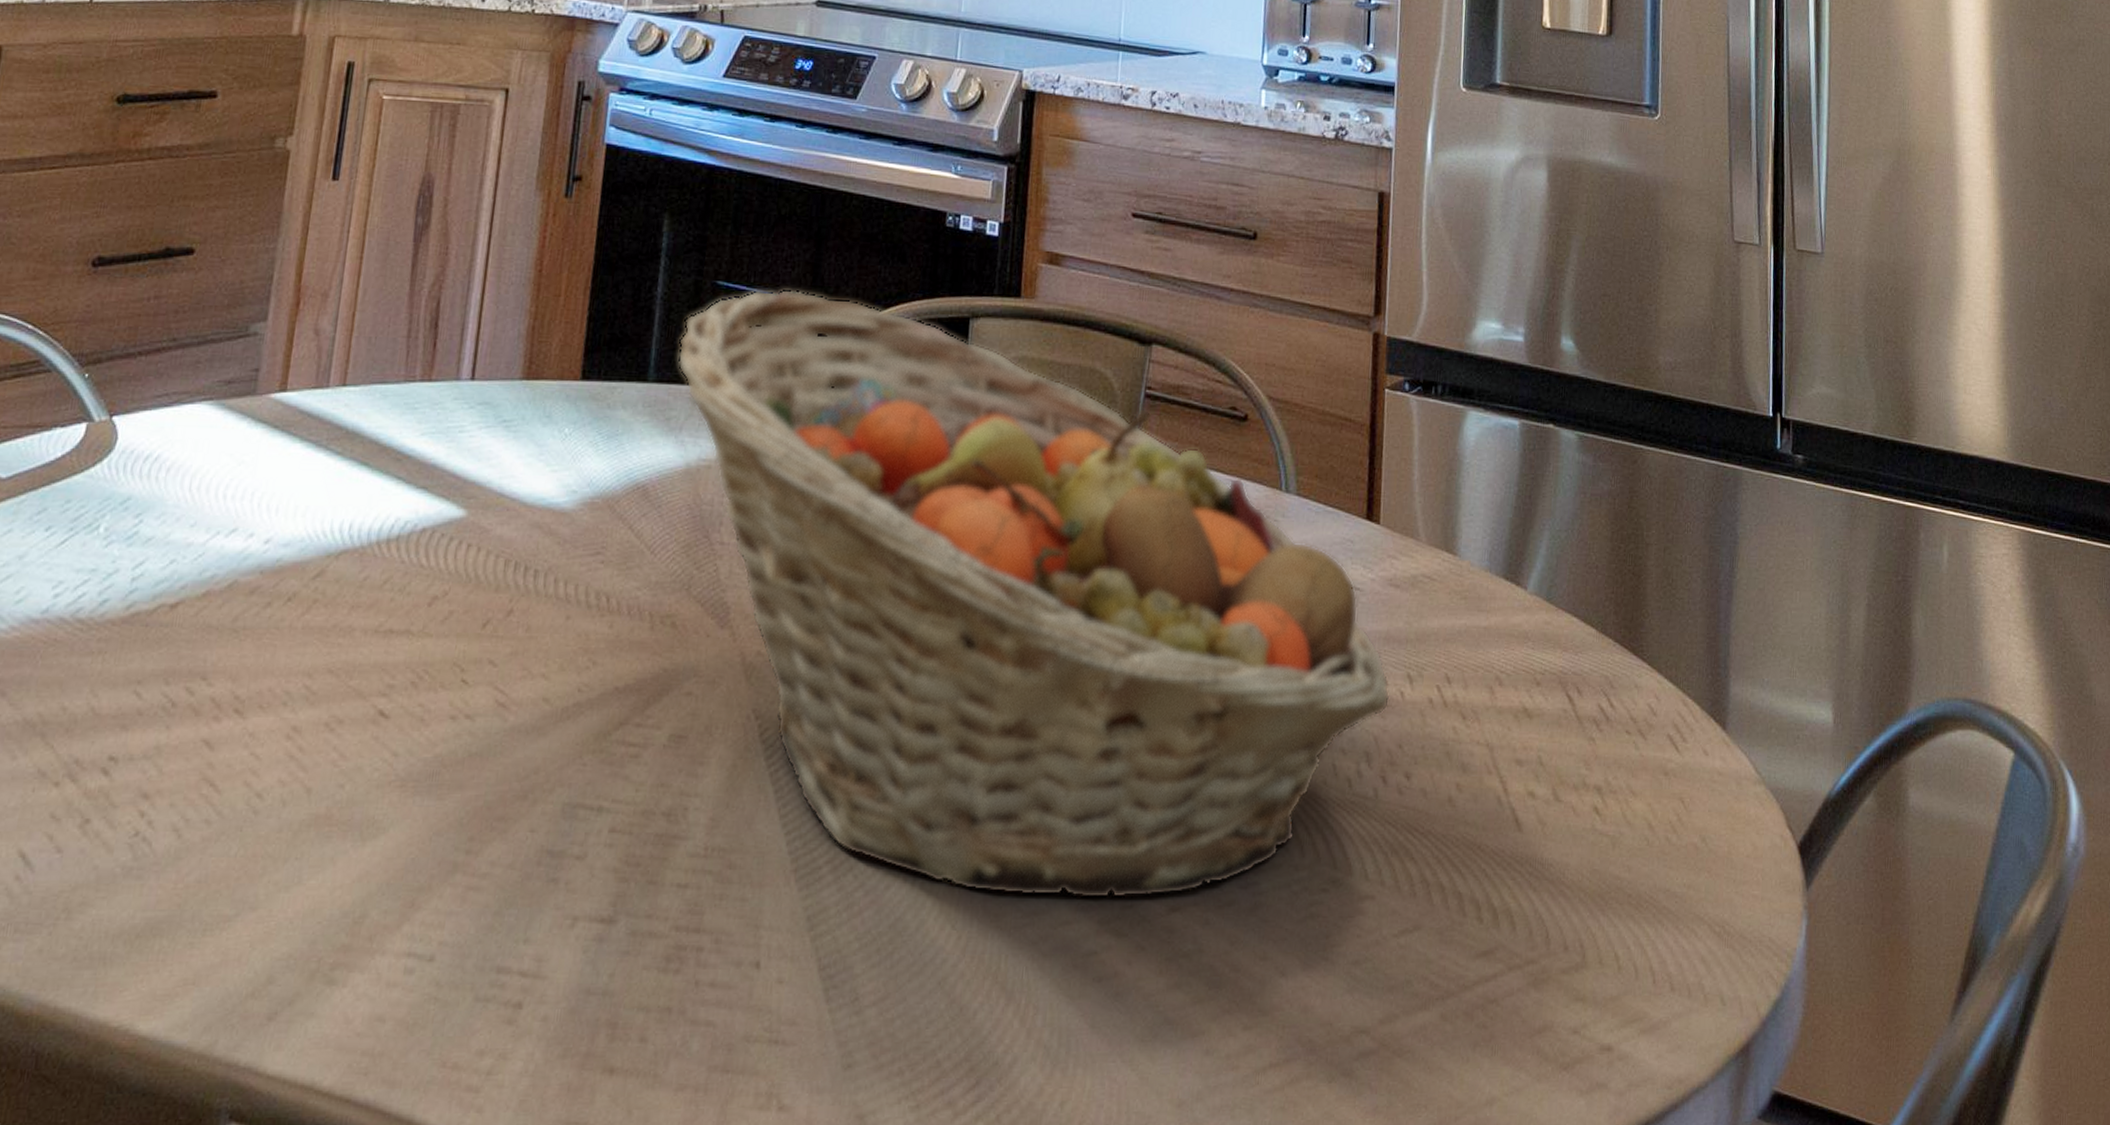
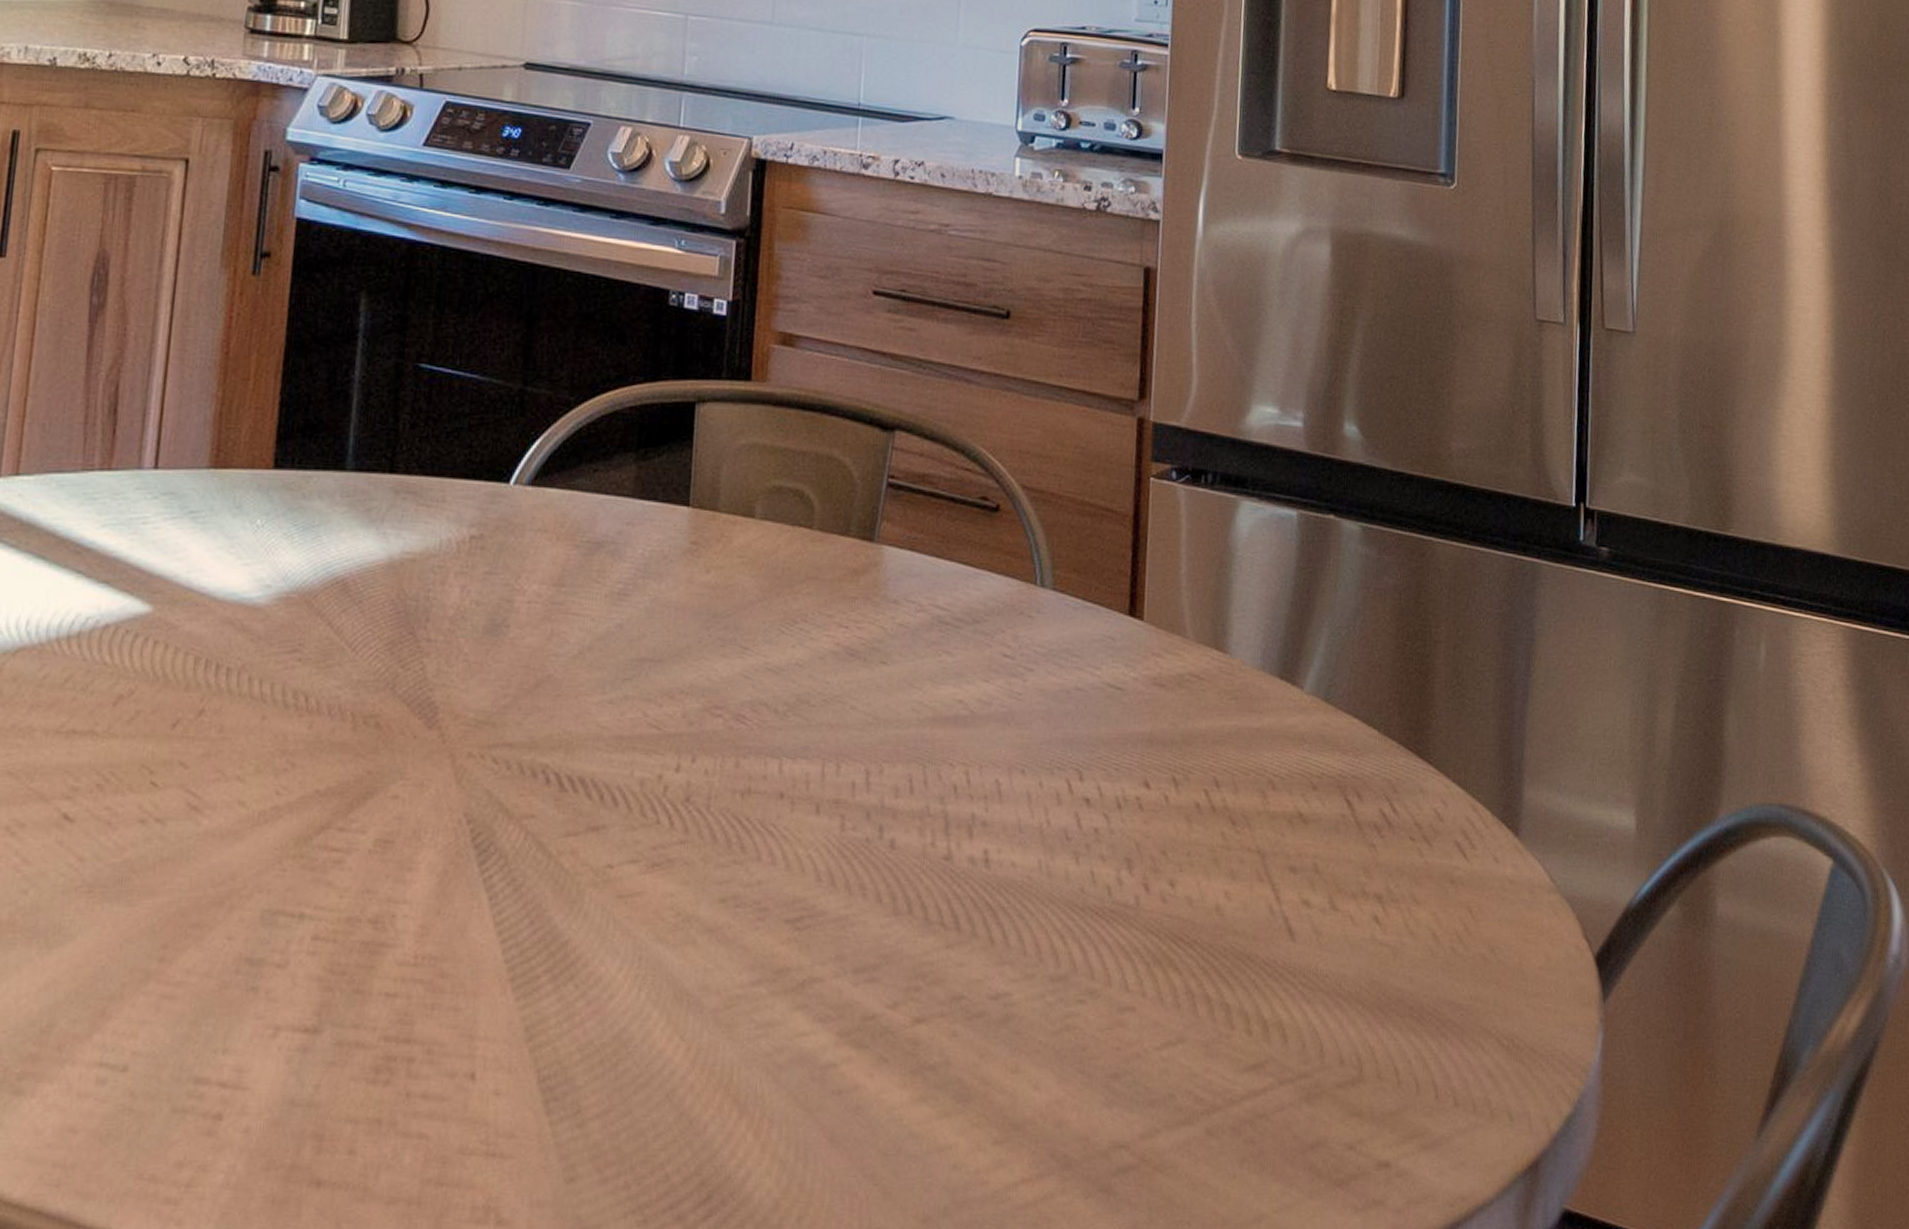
fruit basket: present [677,288,1390,900] -> none [377,371,1154,1010]

